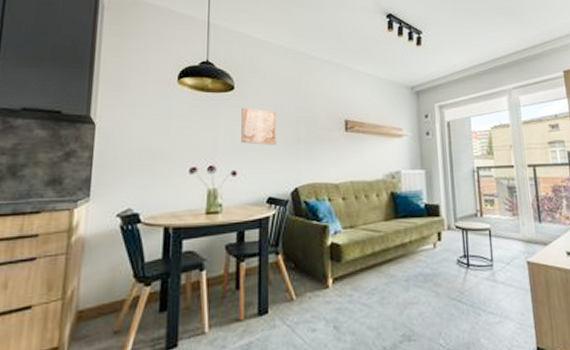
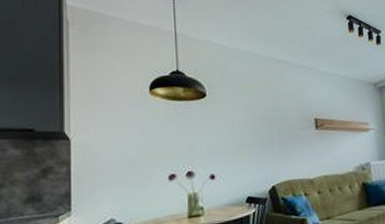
wall art: present [241,107,276,145] -> none [215,113,251,148]

